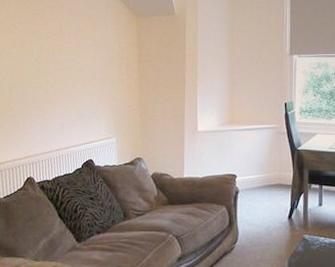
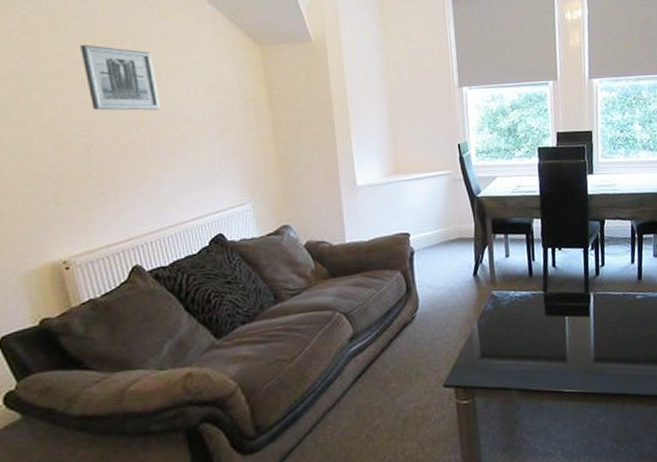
wall art: none [16,13,63,62] -> present [80,44,161,111]

